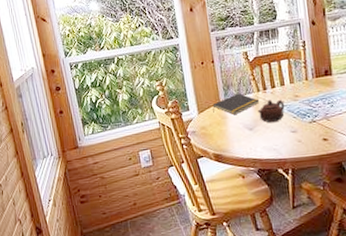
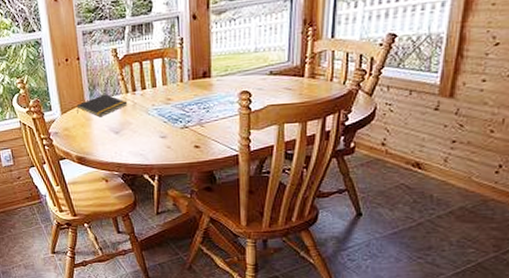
teapot: present [257,99,285,123] -> none [125,102,155,127]

